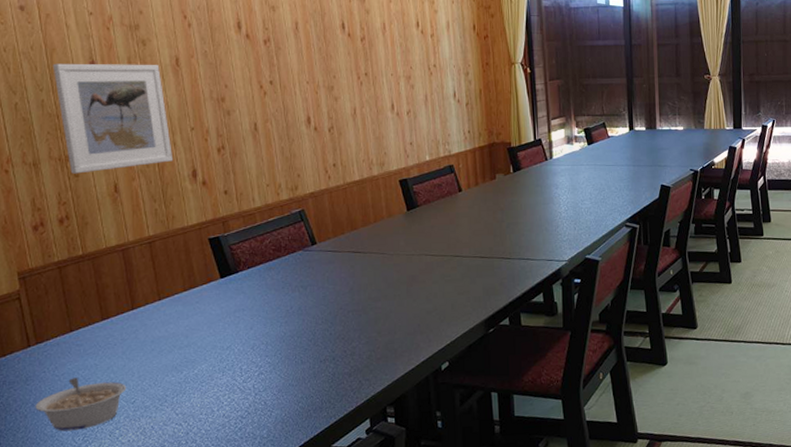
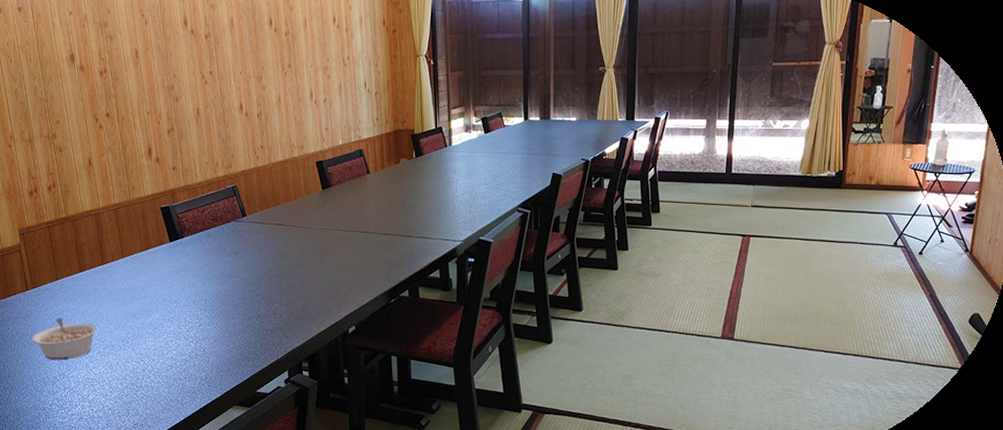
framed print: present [53,63,174,174] -> none [43,56,134,149]

